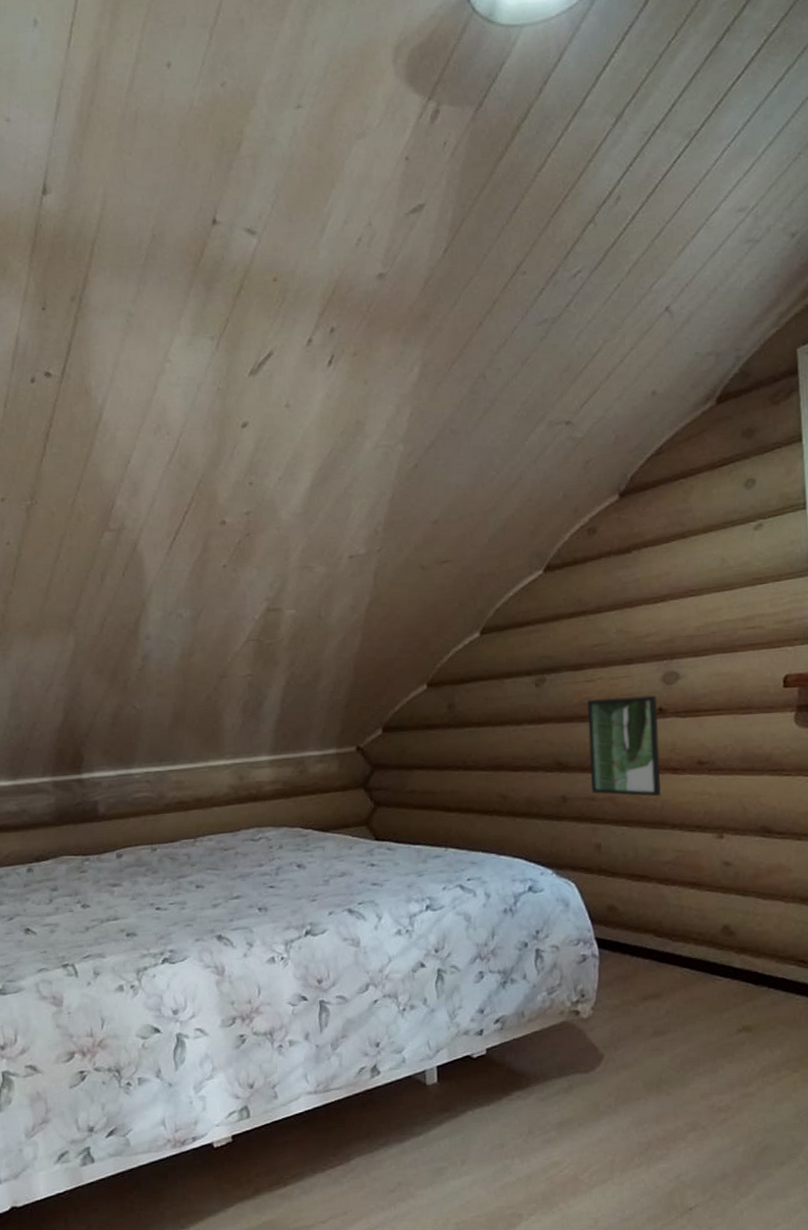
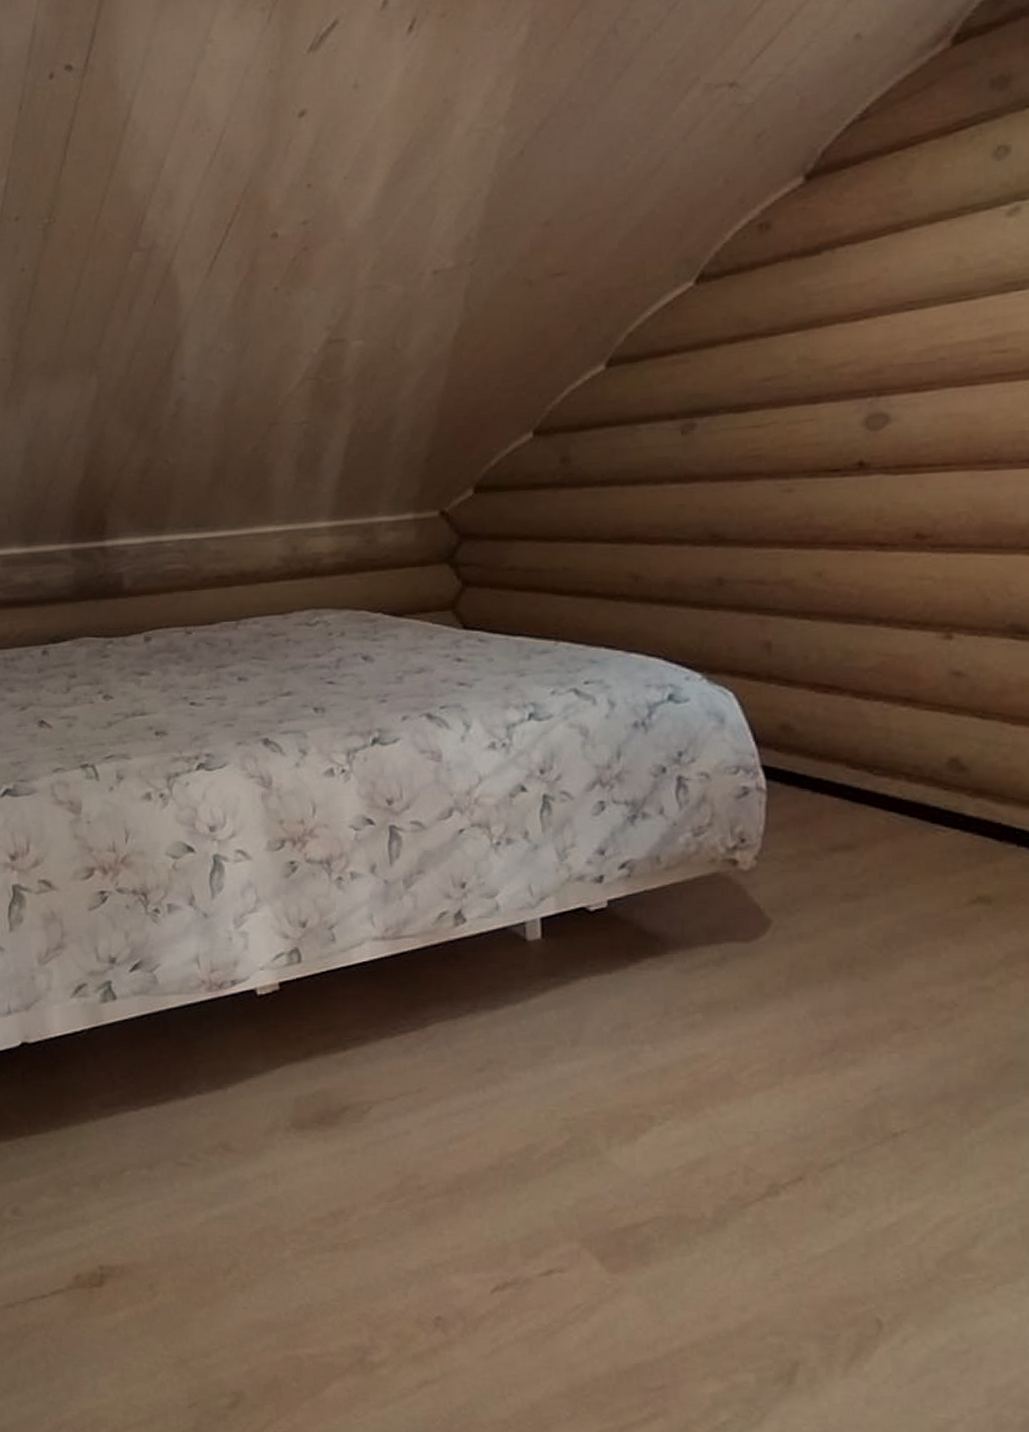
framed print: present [587,695,661,797] -> none [754,444,860,582]

